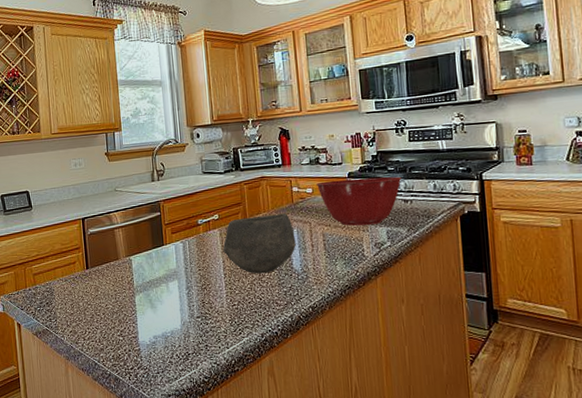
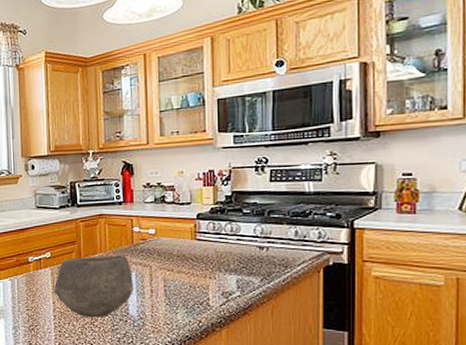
mixing bowl: present [317,176,402,226] -> none [161,220,259,272]

